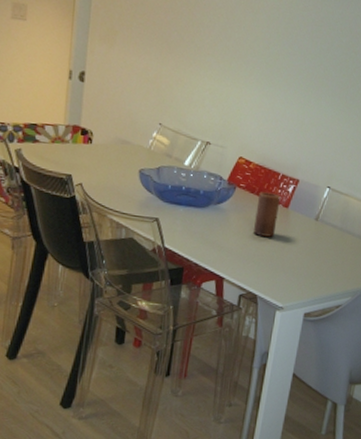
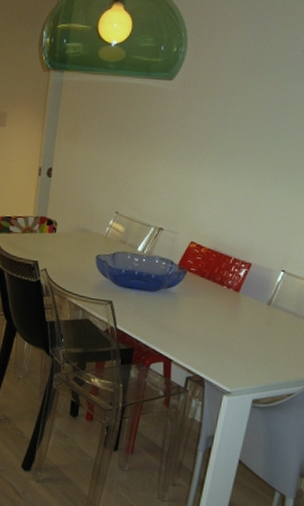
candle: present [254,192,281,237] -> none [203,276,232,321]

